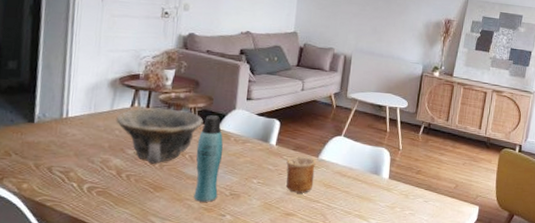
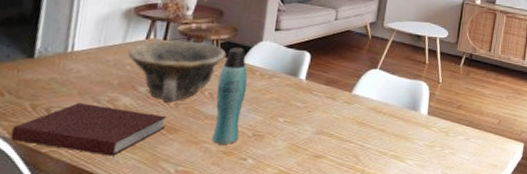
notebook: none [19,163,154,210] -> present [11,103,168,156]
cup: present [286,156,316,193] -> none [316,92,349,132]

